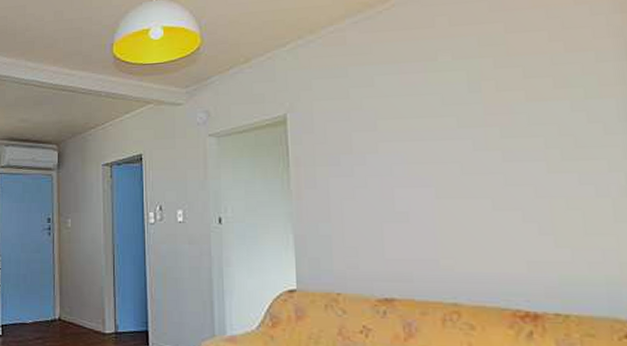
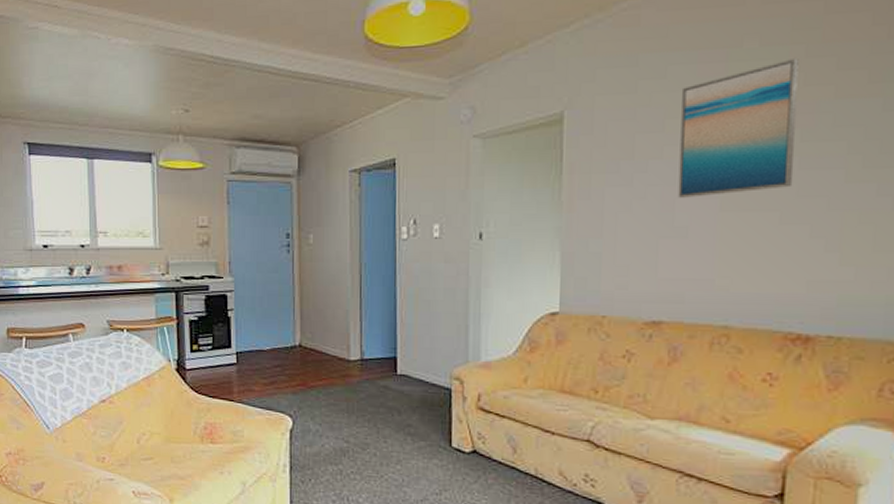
wall art: none [388,68,500,187] -> present [678,57,799,198]

